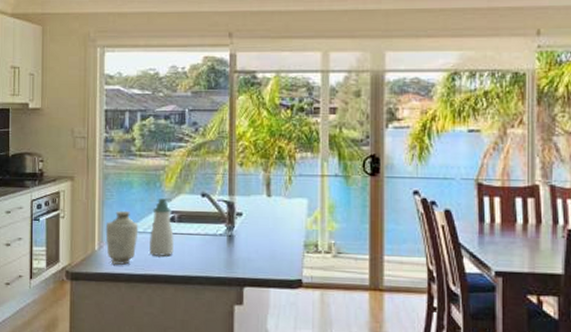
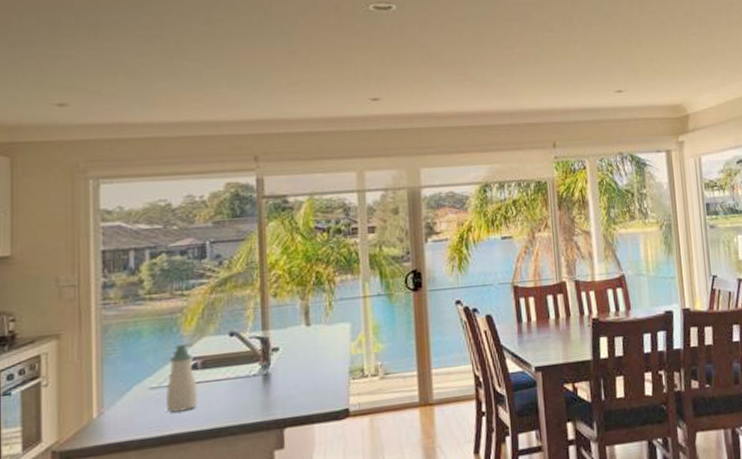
vase: present [105,211,139,265] -> none [106,366,151,432]

